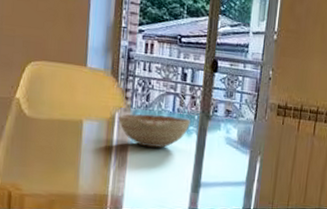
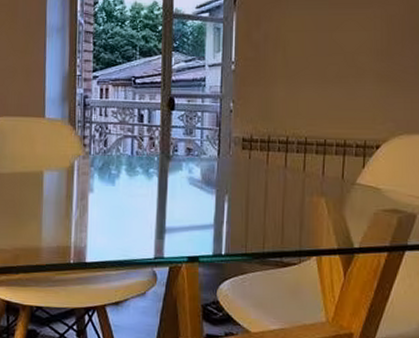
decorative bowl: present [118,114,190,148] -> none [77,160,150,194]

